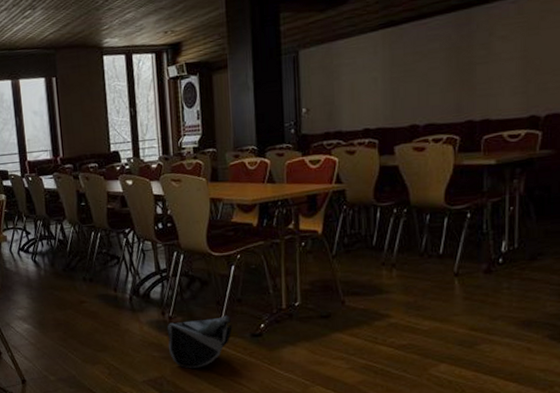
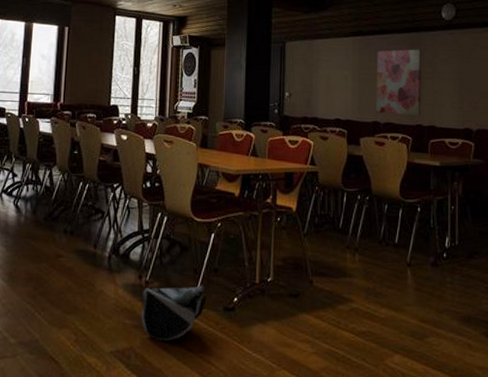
wall art: none [413,29,472,115] -> present [376,49,421,116]

